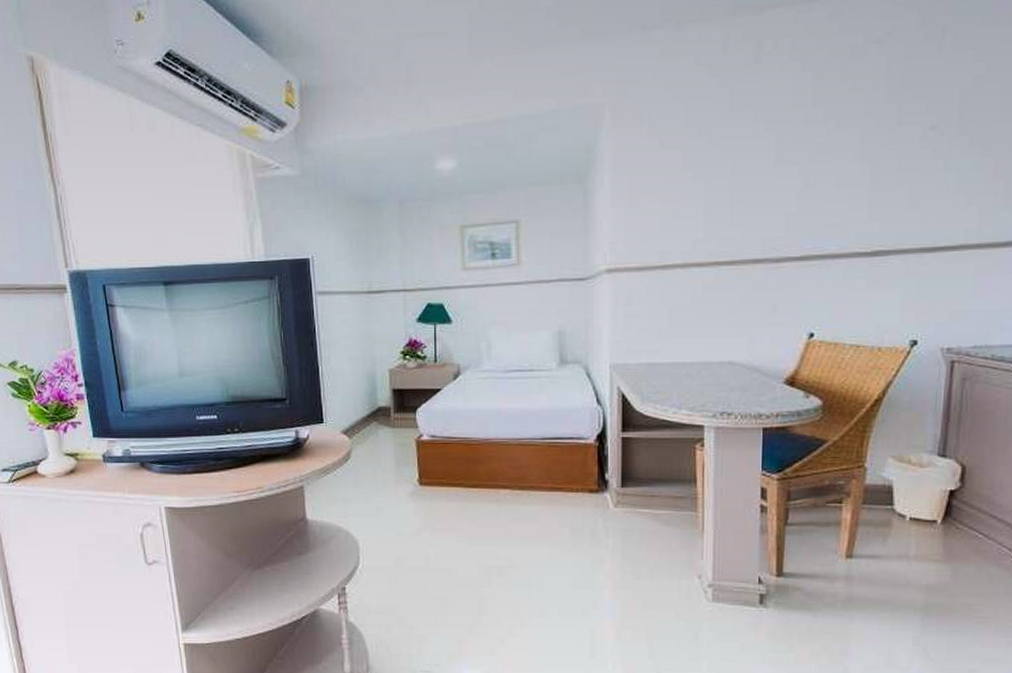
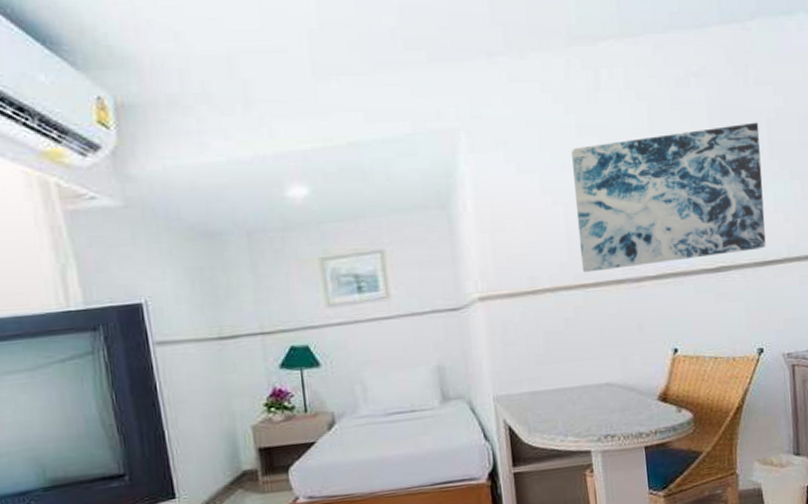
wall art: none [717,93,950,250] -> present [571,122,766,273]

